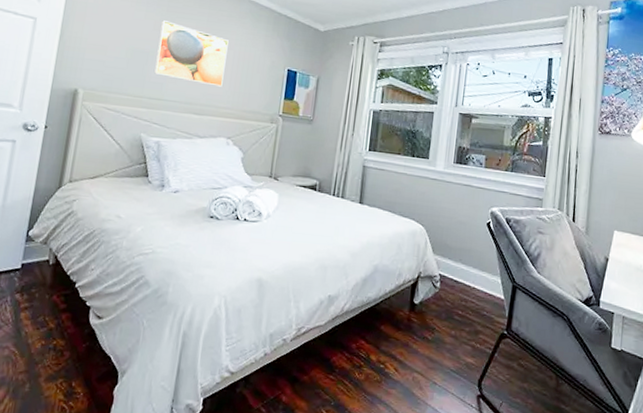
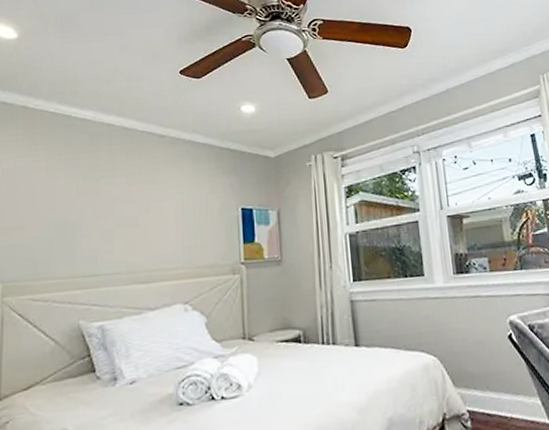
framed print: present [154,20,229,87] -> none [85,182,168,247]

